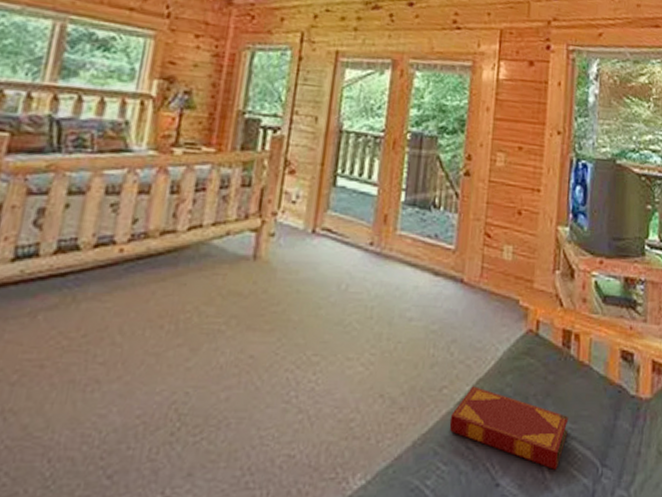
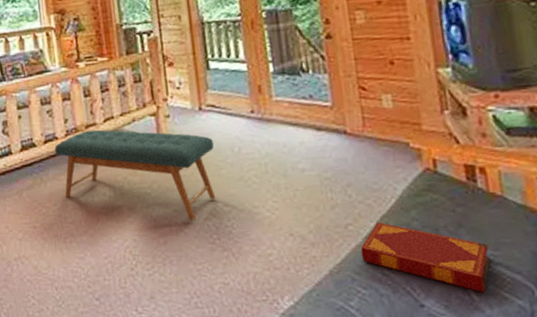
bench: none [102,238,319,371] -> present [55,129,216,221]

